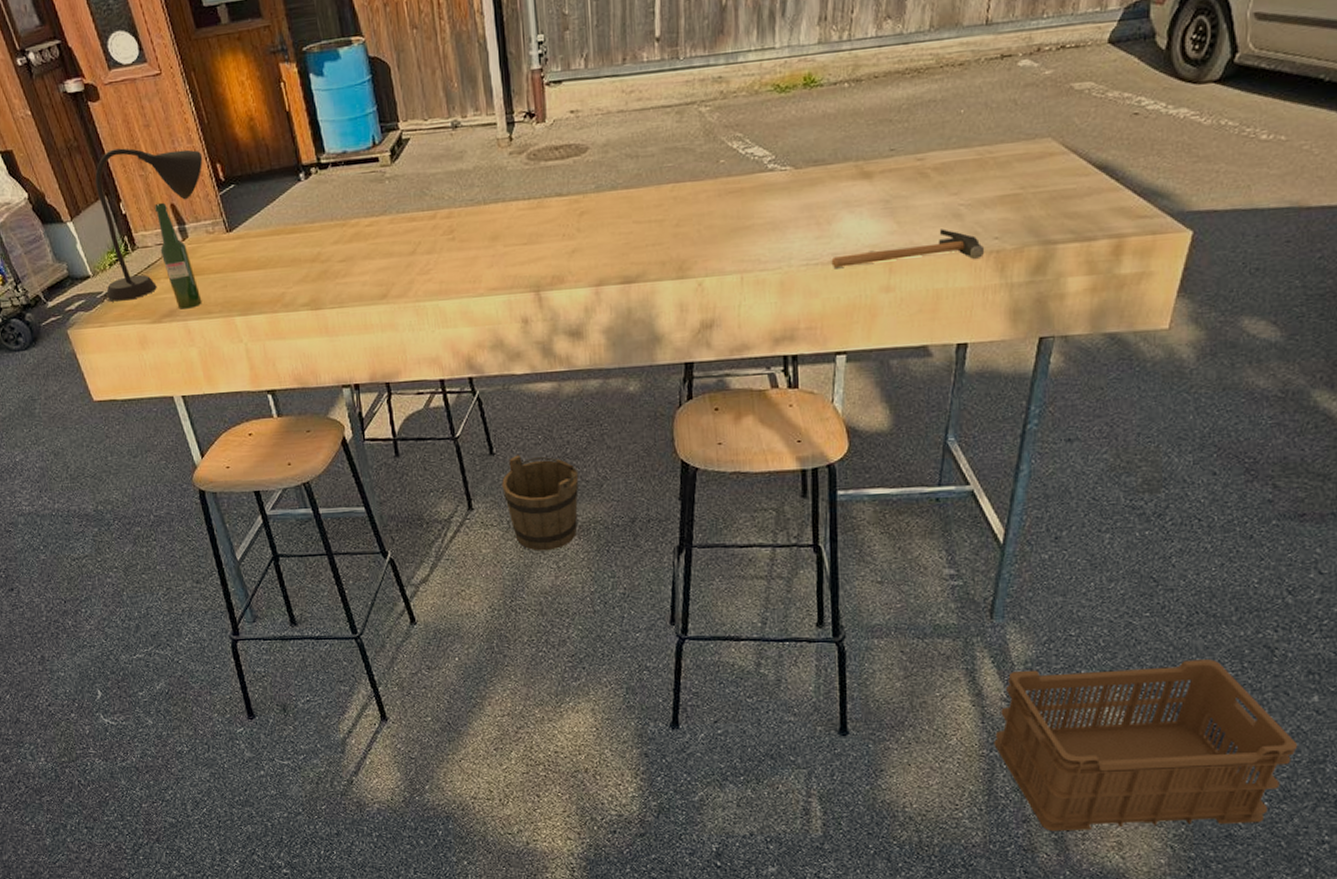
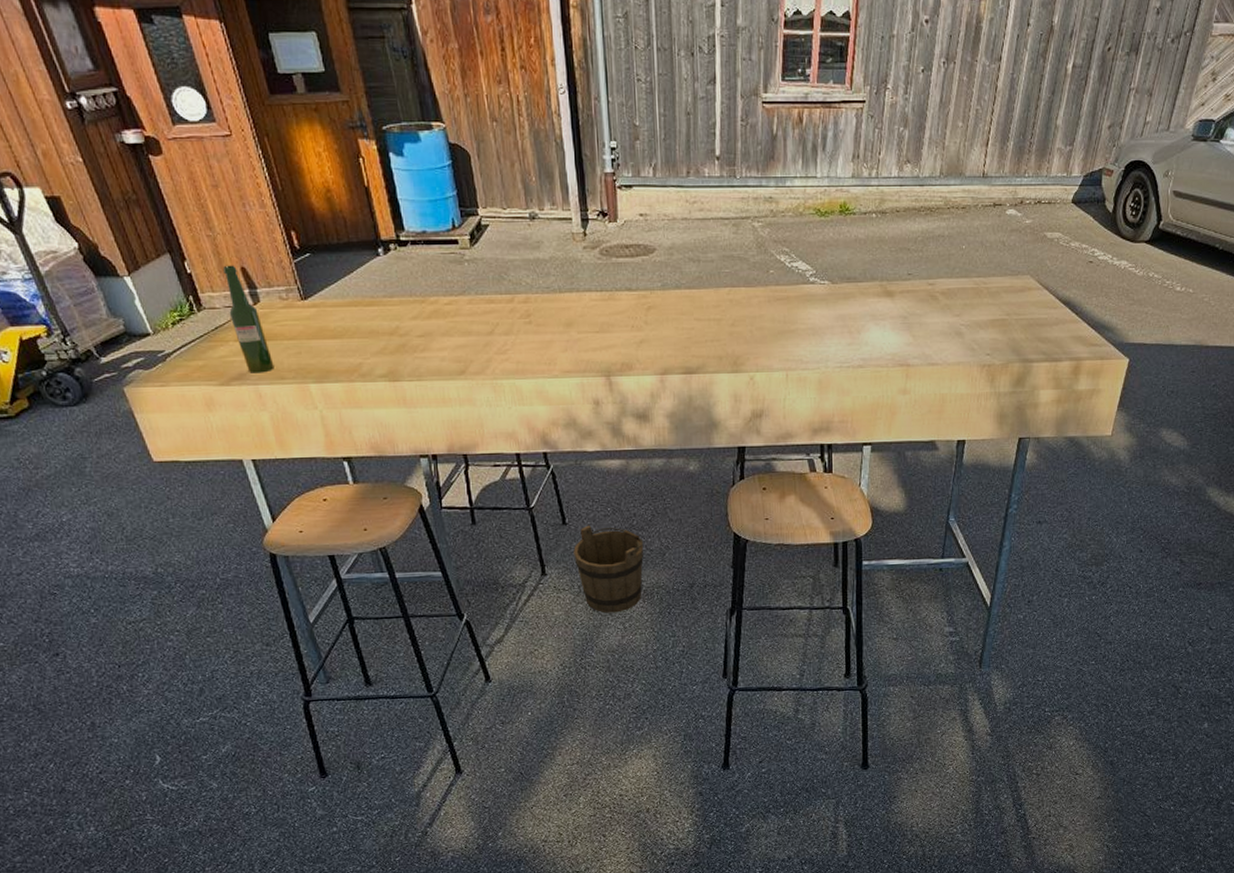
desk lamp: present [95,148,203,302] -> none [156,206,277,361]
claw hammer: present [831,228,985,268] -> none [860,344,980,371]
plastic crate: present [994,659,1298,832] -> none [981,697,1194,840]

